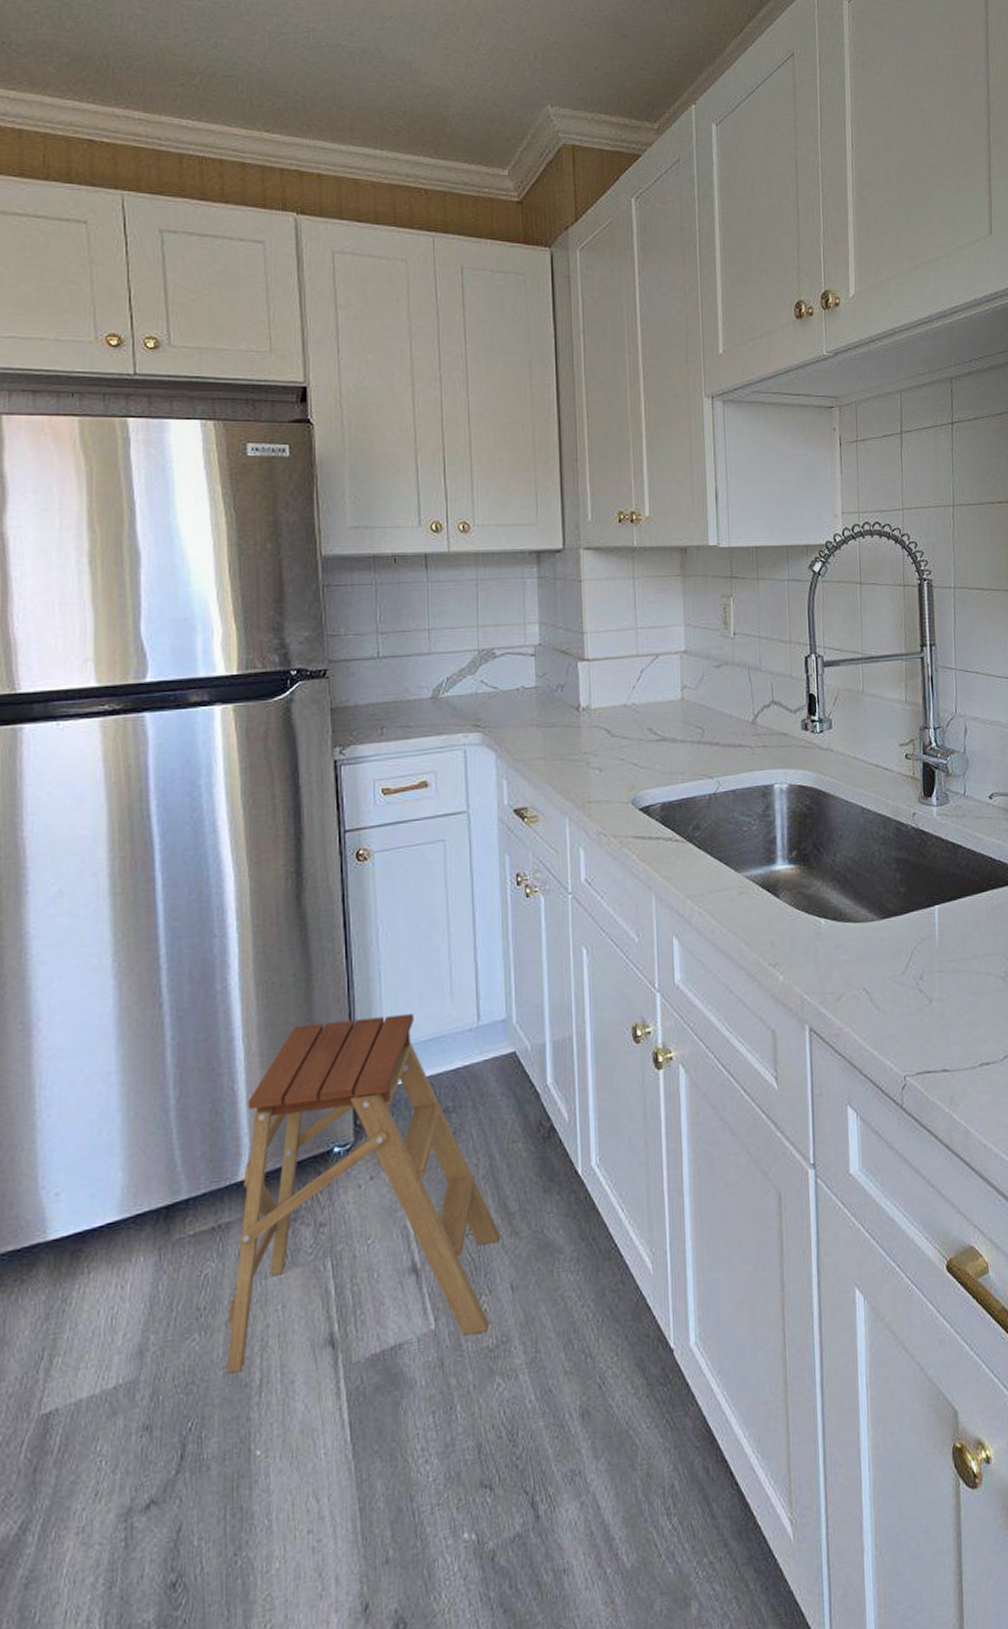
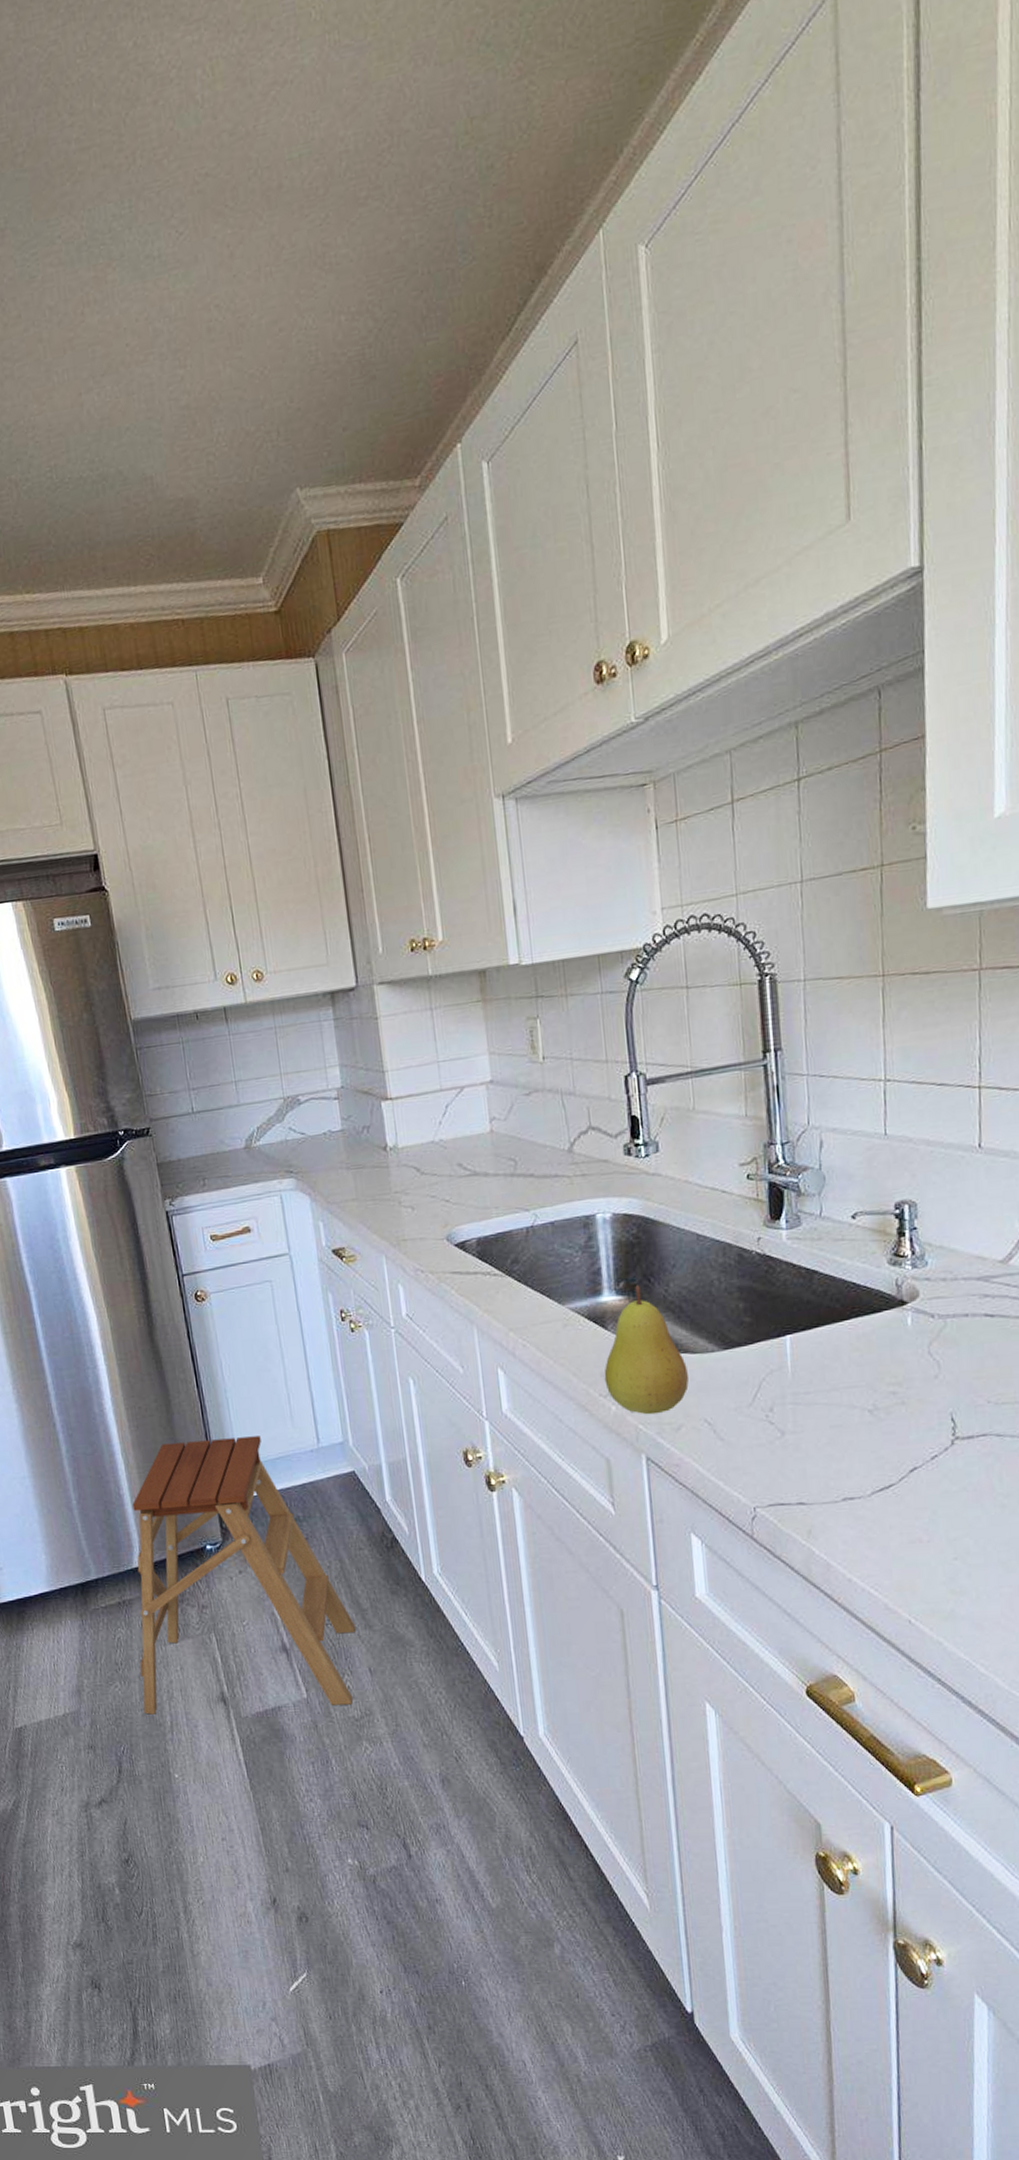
fruit: none [774,854,850,984] -> present [604,1285,689,1415]

